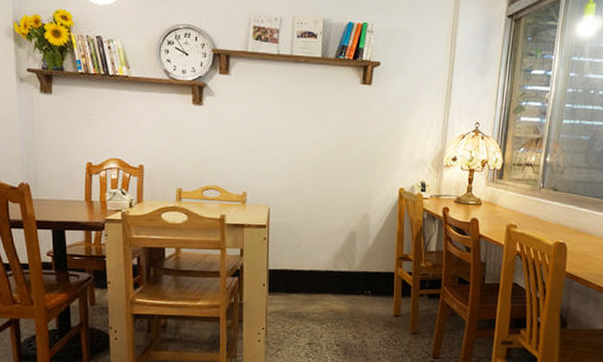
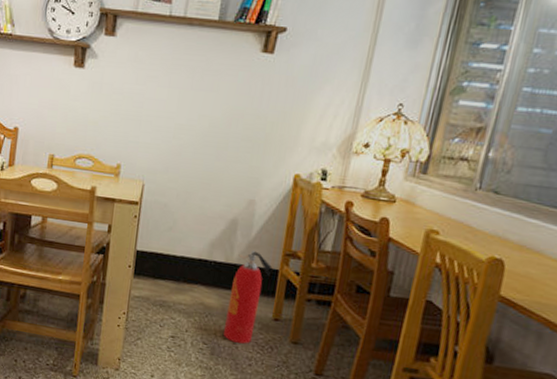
fire extinguisher: none [353,258,389,341] -> present [223,251,273,344]

